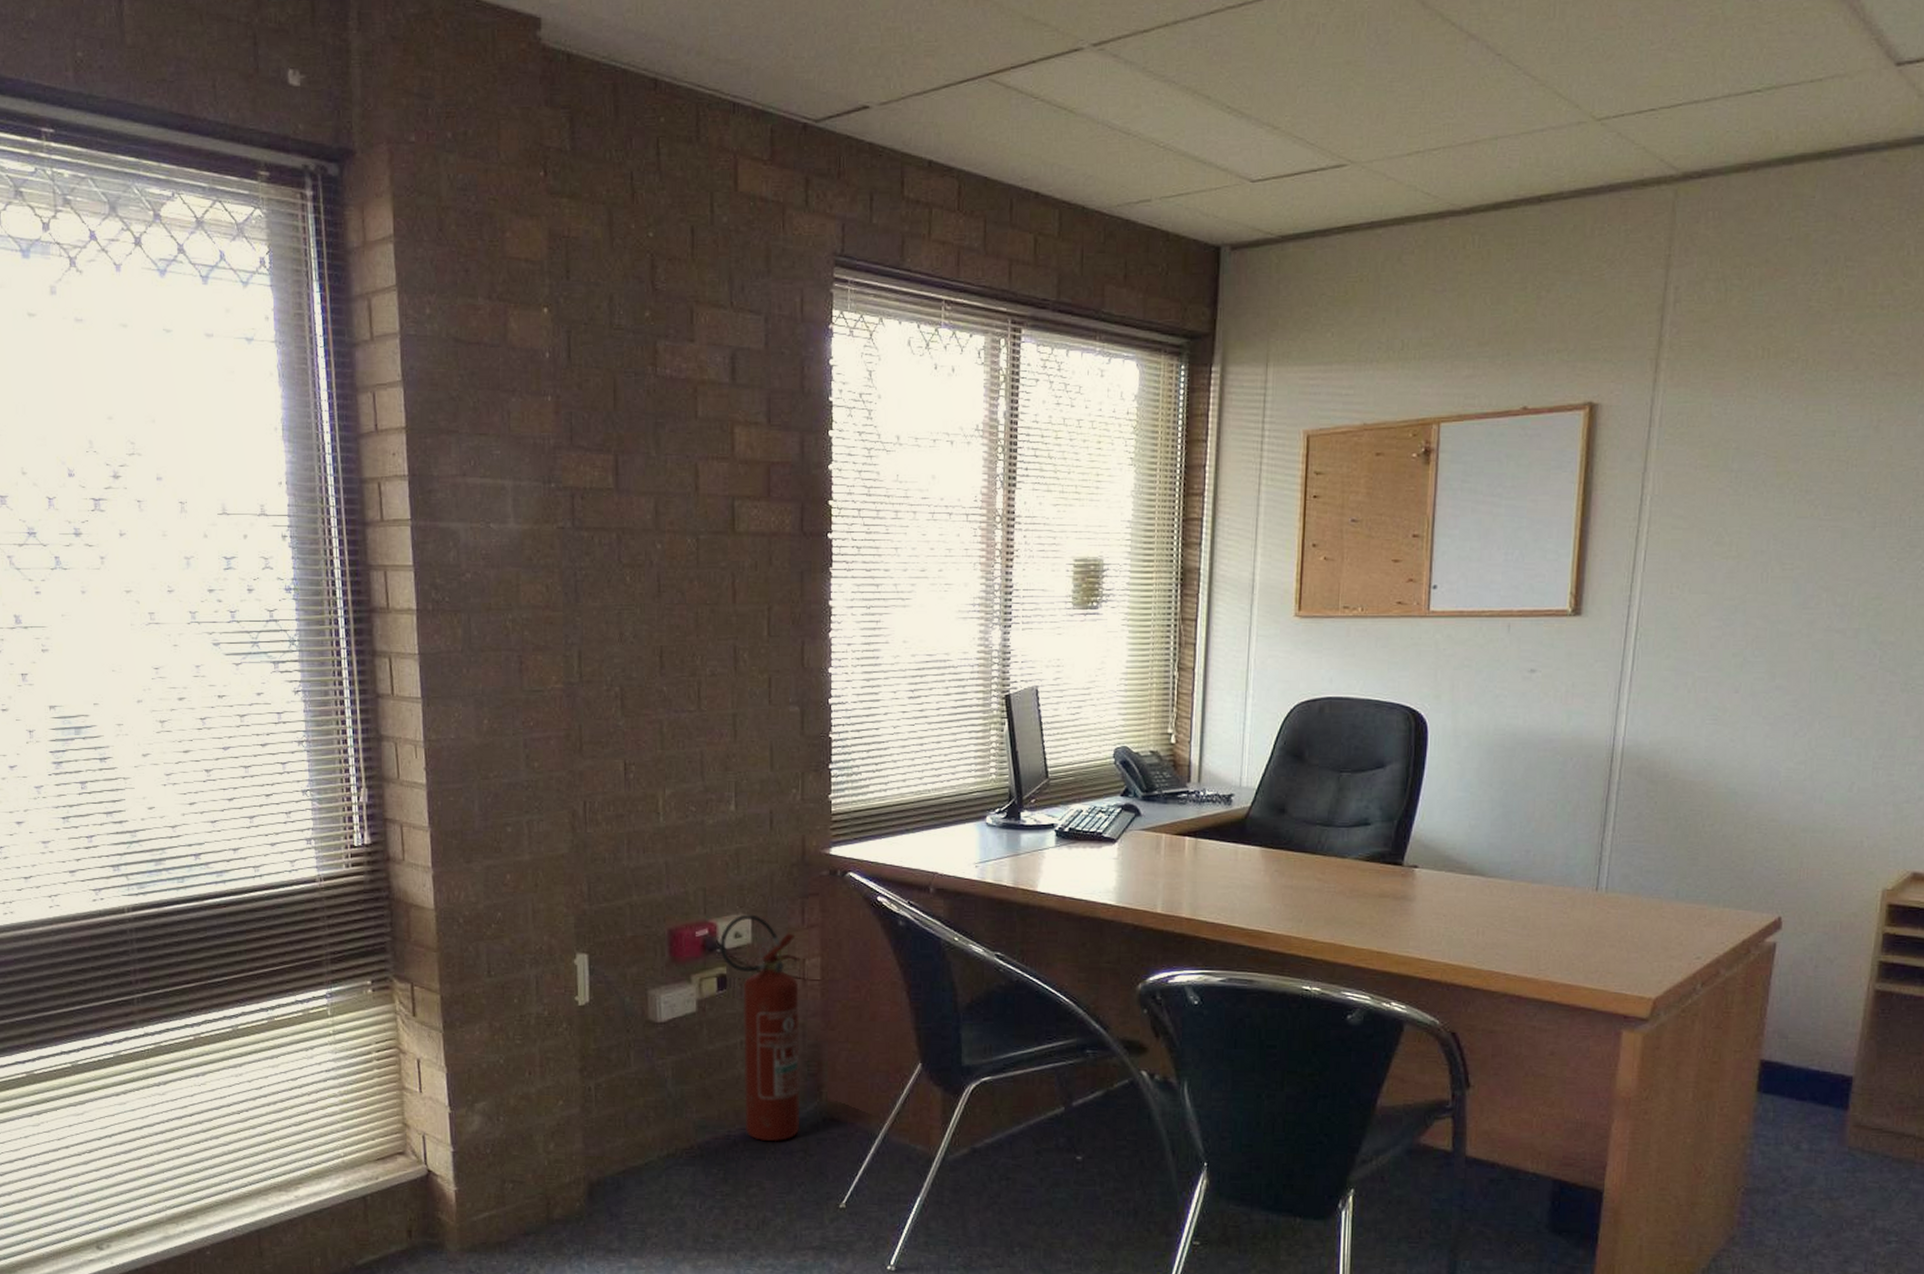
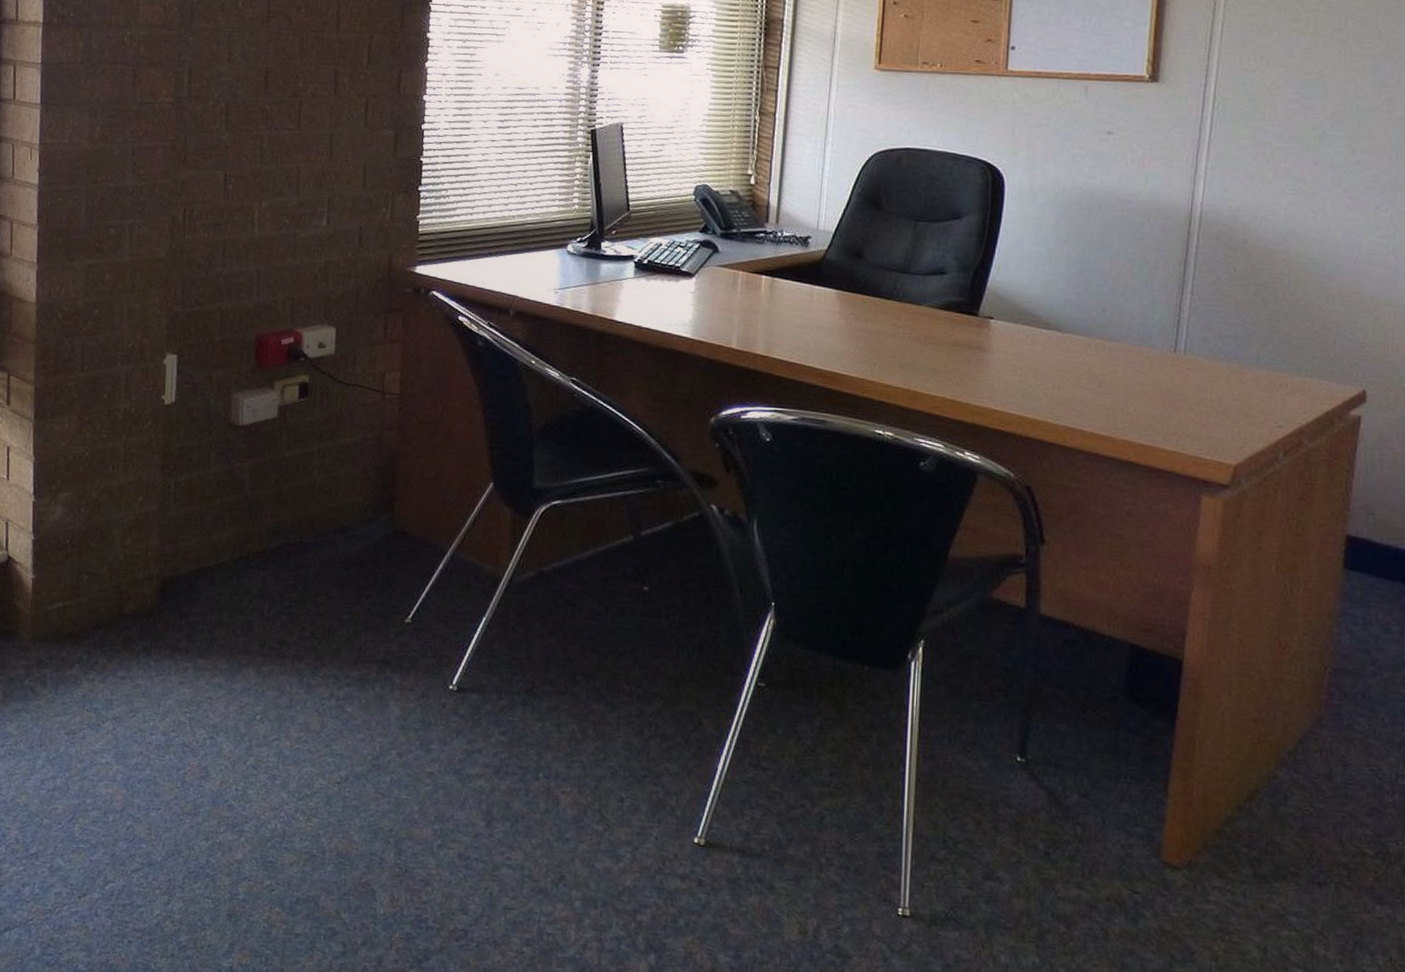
fire extinguisher: present [720,914,801,1142] -> none [304,325,381,552]

